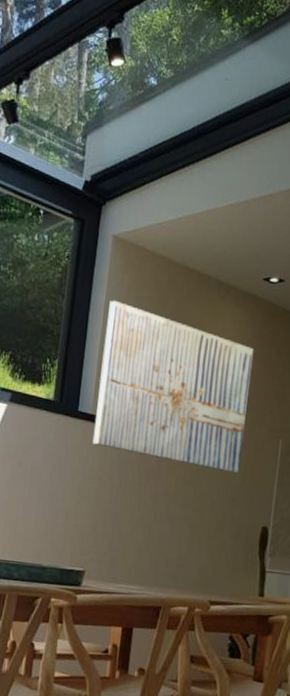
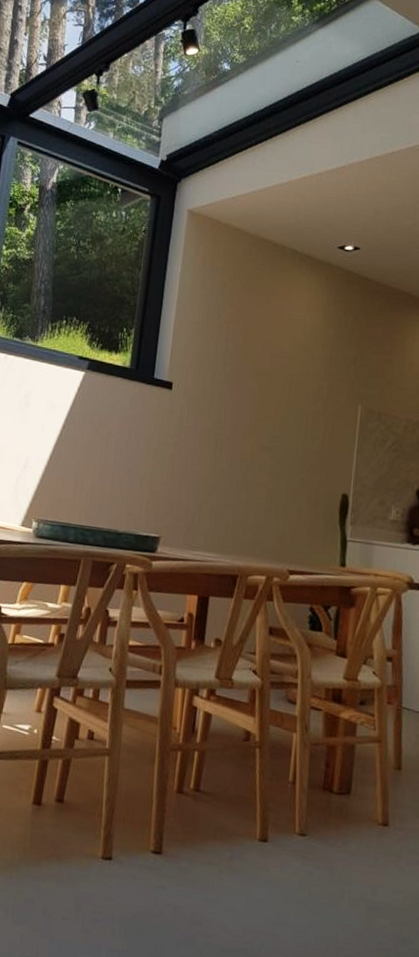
wall art: present [92,300,254,474] -> none [168,271,330,440]

